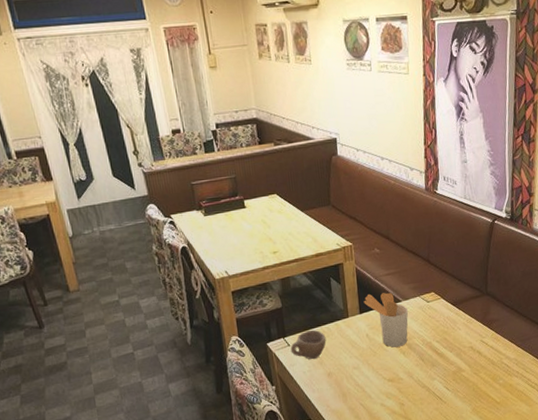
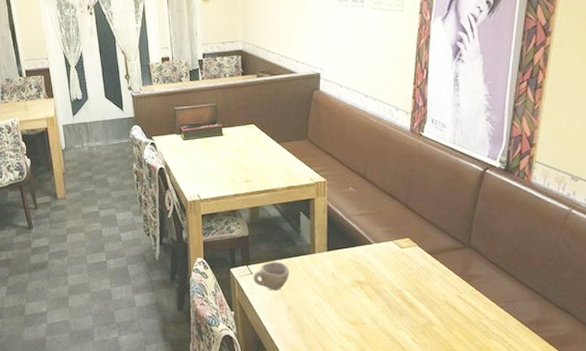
utensil holder: present [363,292,409,348] -> none [332,232,379,290]

